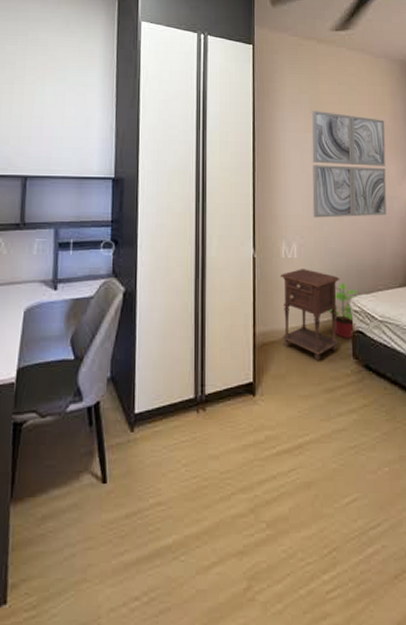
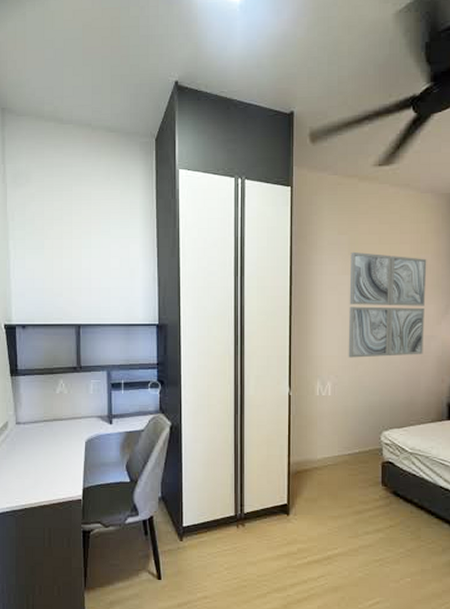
nightstand: present [279,269,340,361] -> none [314,405,372,487]
potted plant: present [327,283,359,338] -> none [358,418,391,468]

